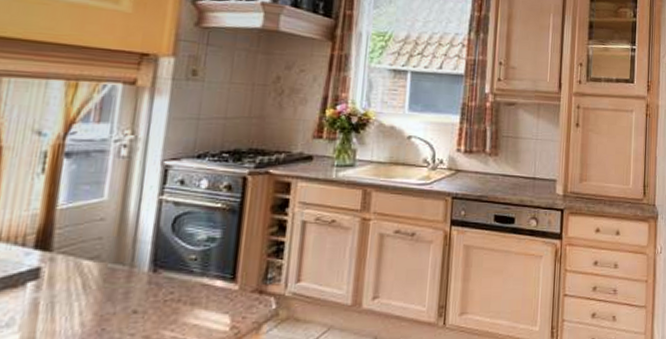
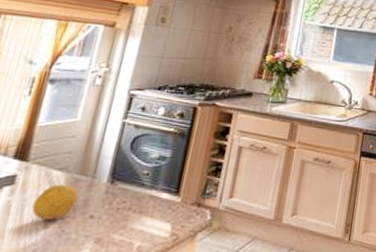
fruit: none [63,276,117,318] -> present [31,184,79,220]

